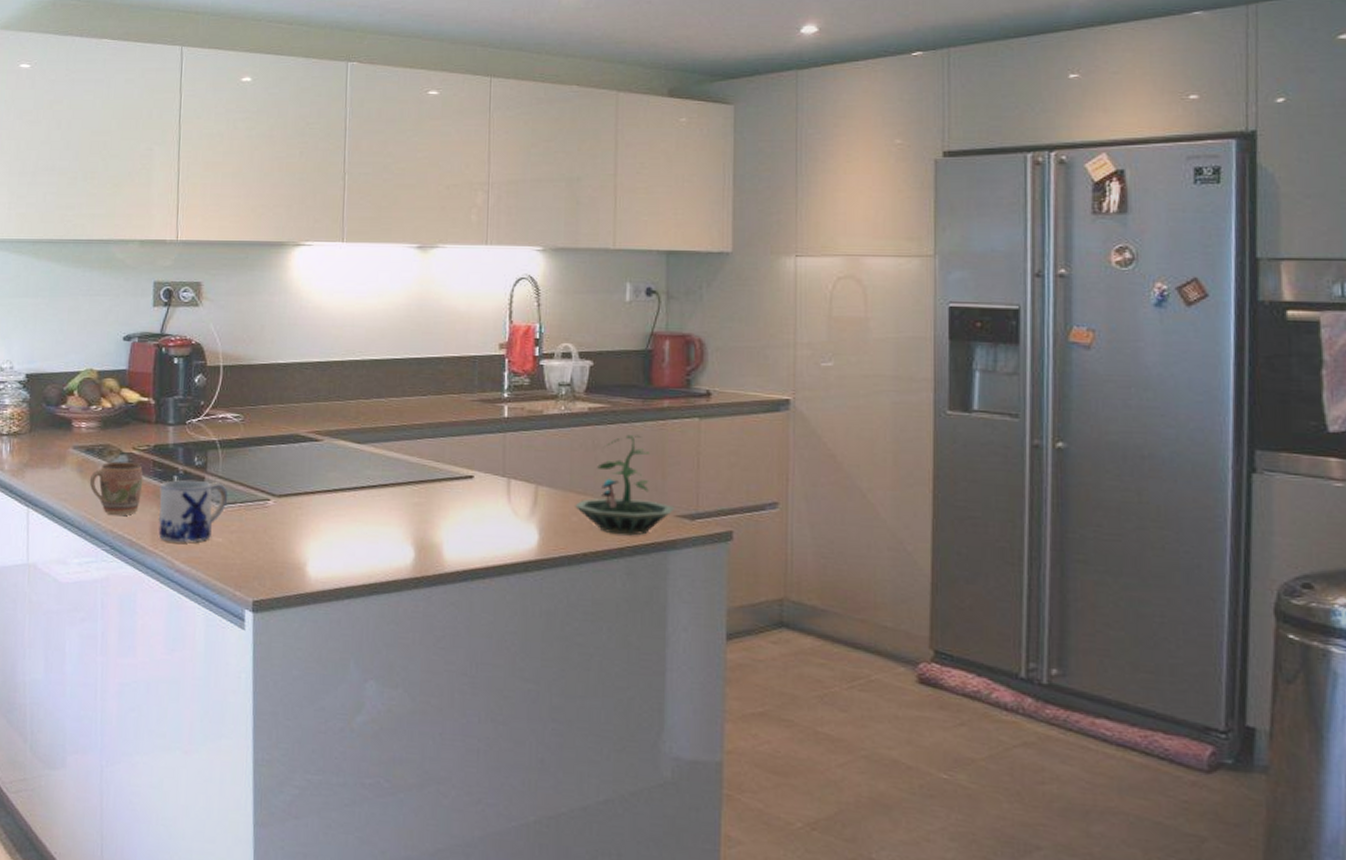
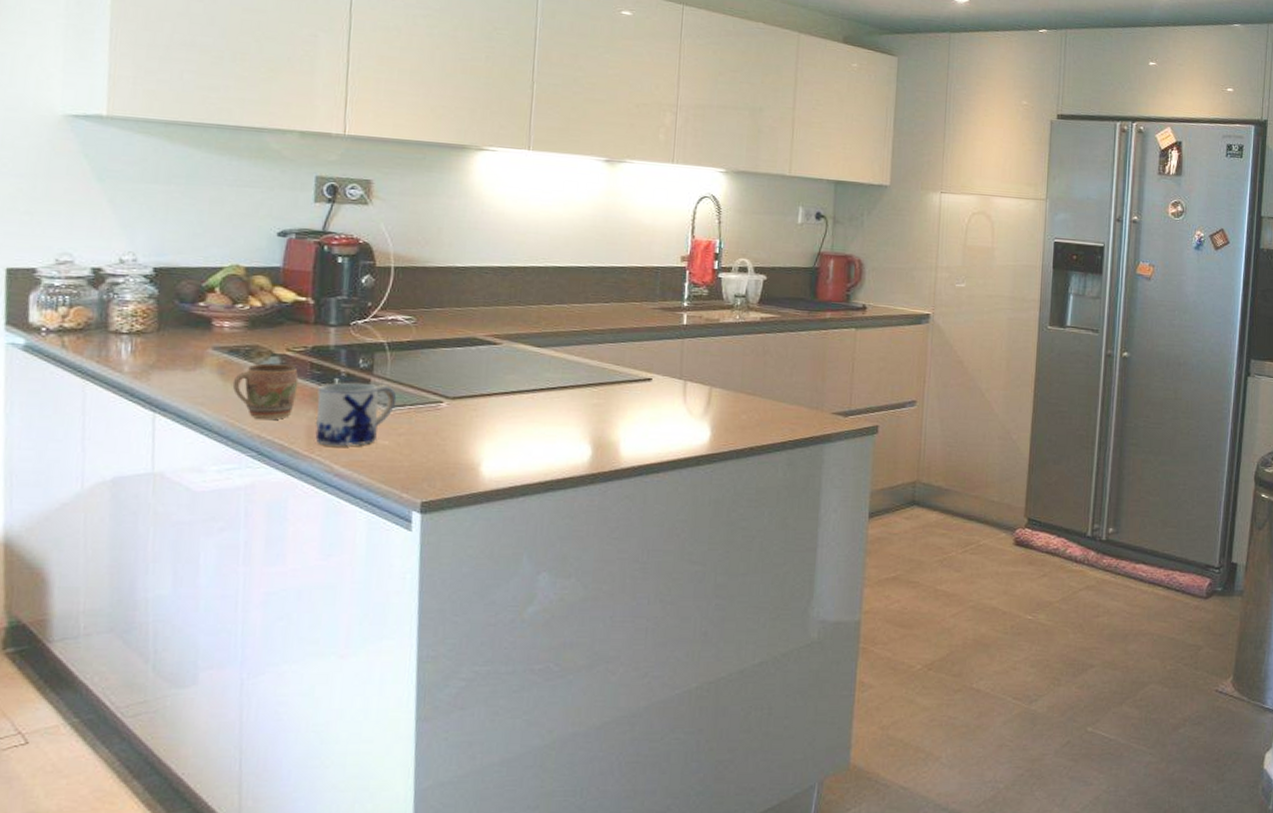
terrarium: present [575,434,675,536] -> none [745,342,832,431]

